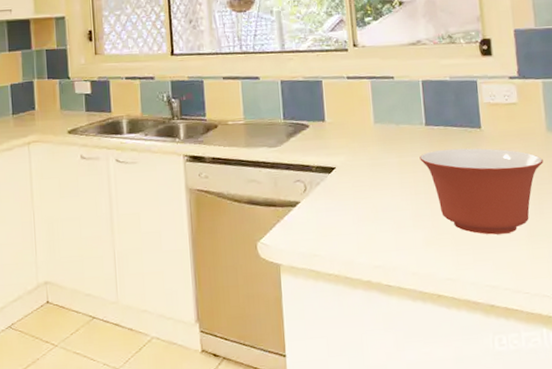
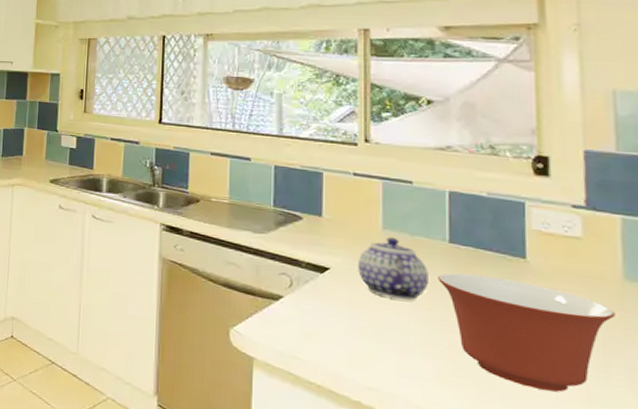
teapot: none [357,129,413,184] -> present [358,237,428,301]

